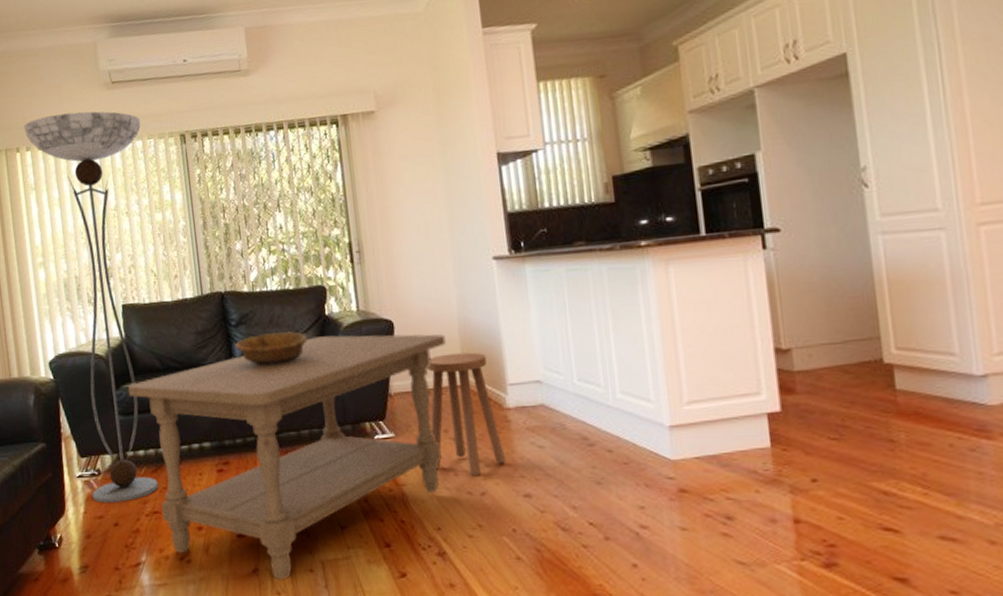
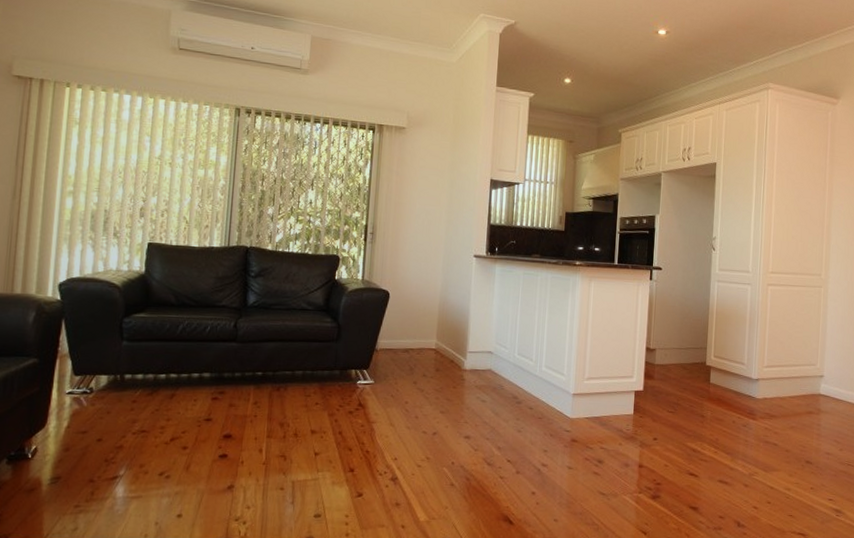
floor lamp: present [24,111,159,503] -> none [79,61,200,420]
coffee table: present [128,333,446,580] -> none [138,296,428,496]
decorative bowl: present [235,331,308,366] -> none [250,287,317,315]
stool: present [427,352,506,476] -> none [402,323,457,420]

